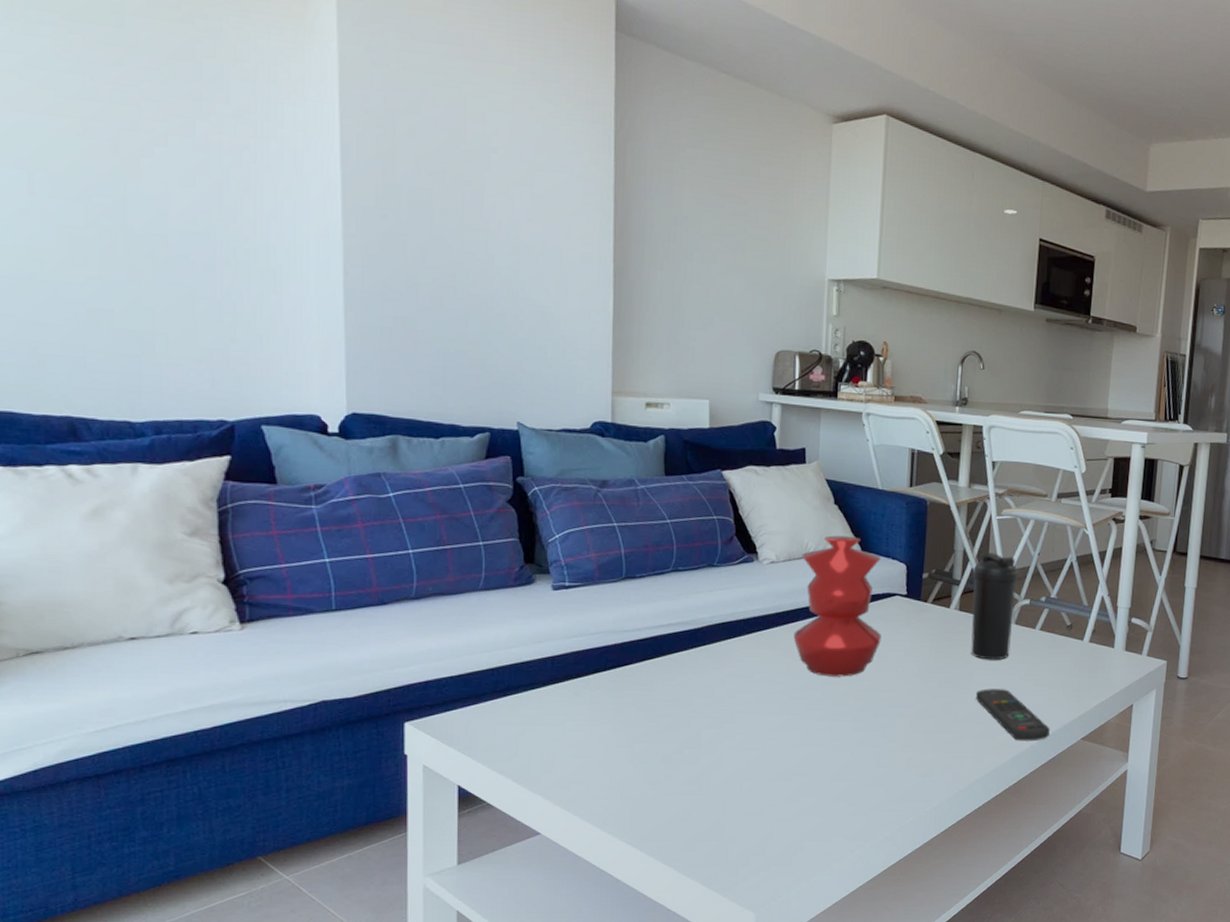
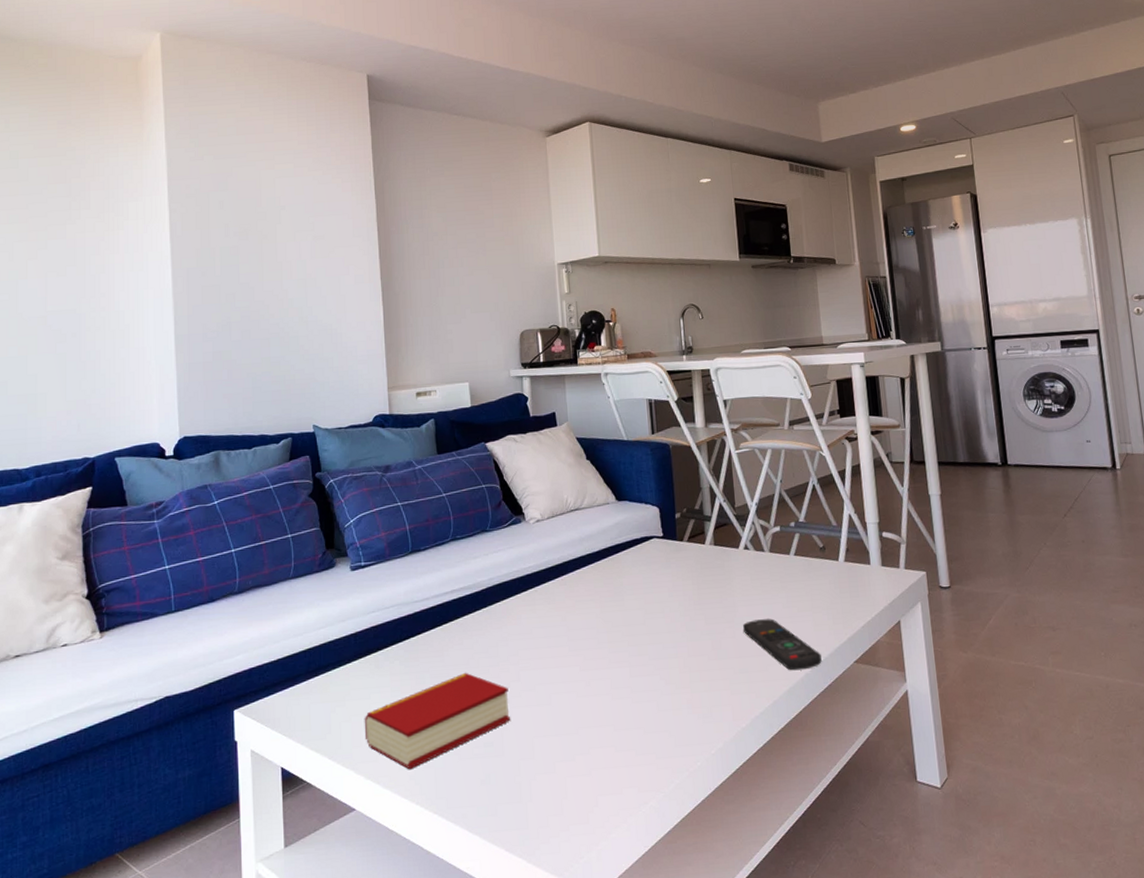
book: none [556,709,721,800] -> present [364,672,511,770]
vase: present [793,535,881,677] -> none [563,487,645,625]
water bottle: present [971,552,1019,660] -> none [721,485,769,591]

